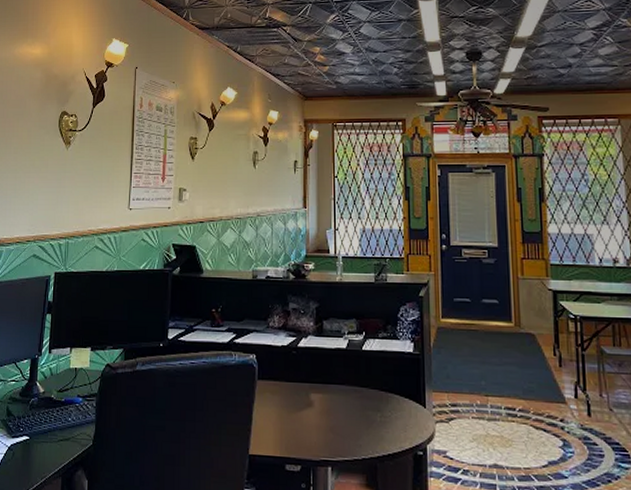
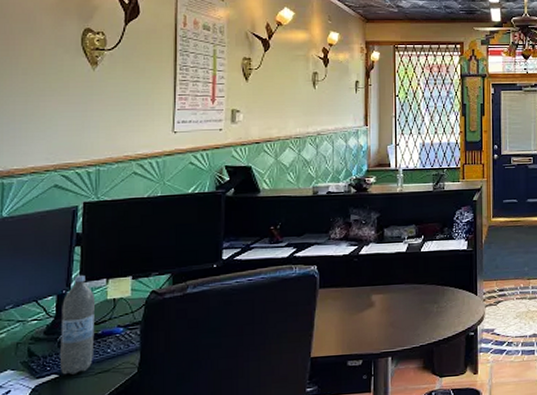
water bottle: none [31,341,61,438] -> present [60,274,96,375]

